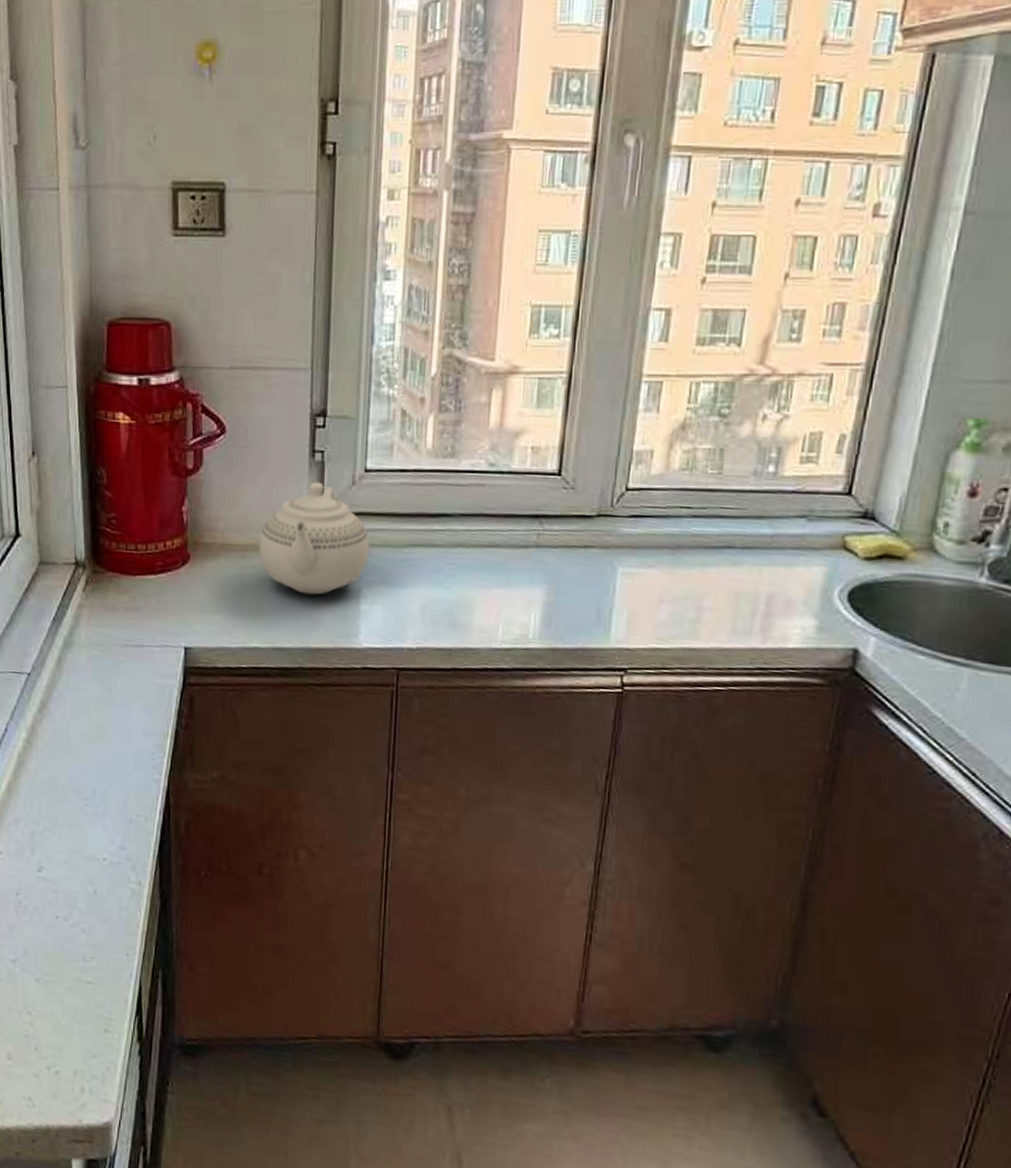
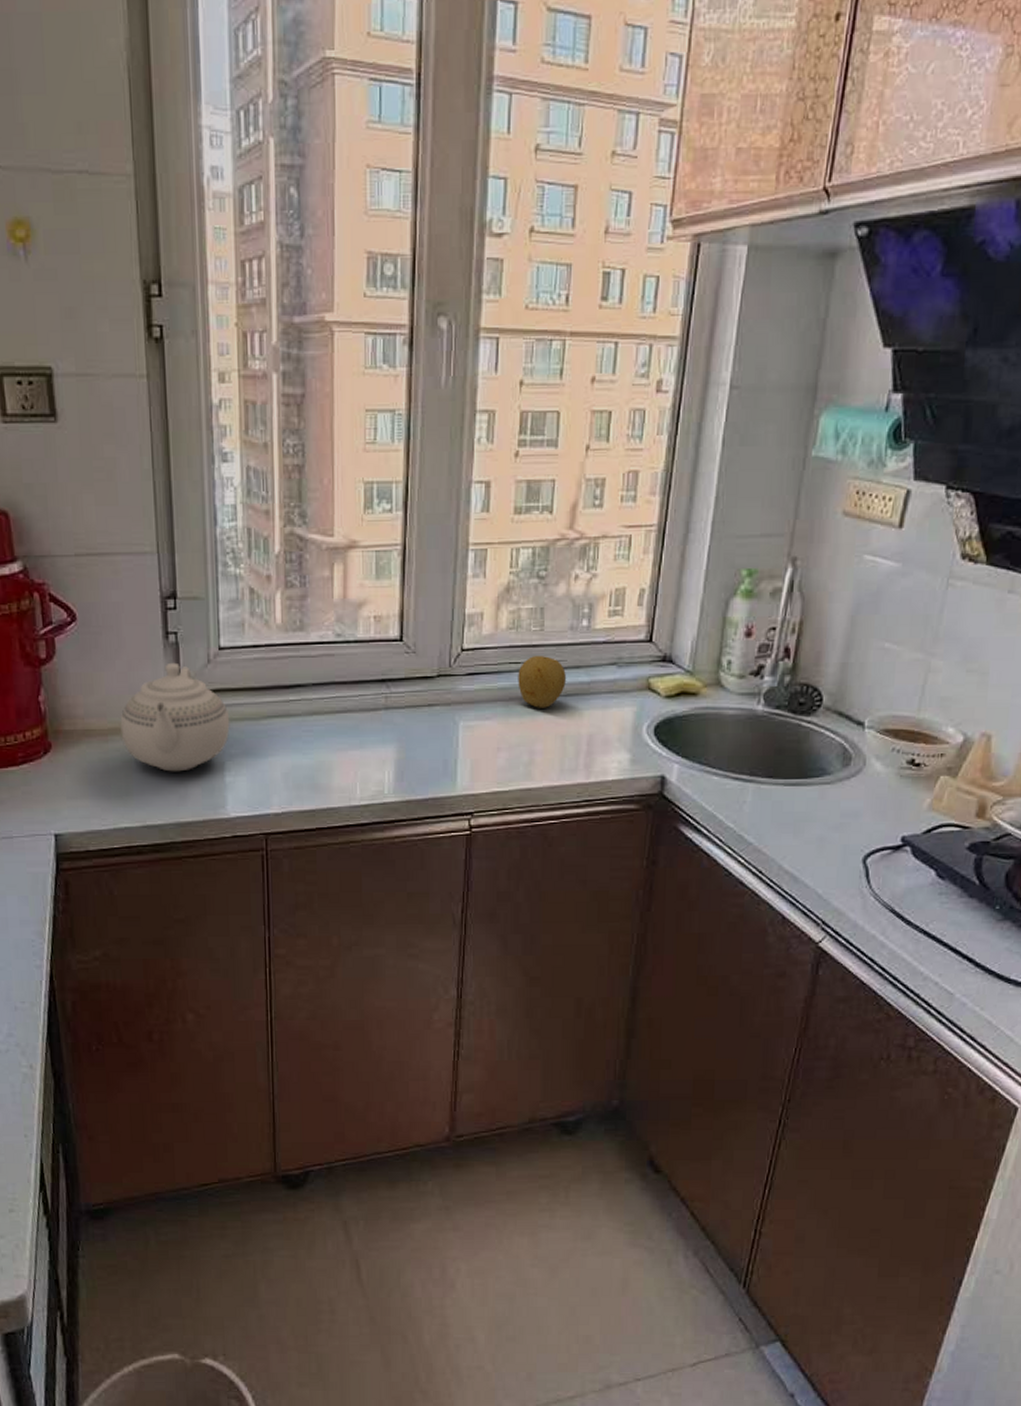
fruit: none [688,501,745,560] -> present [518,656,566,708]

